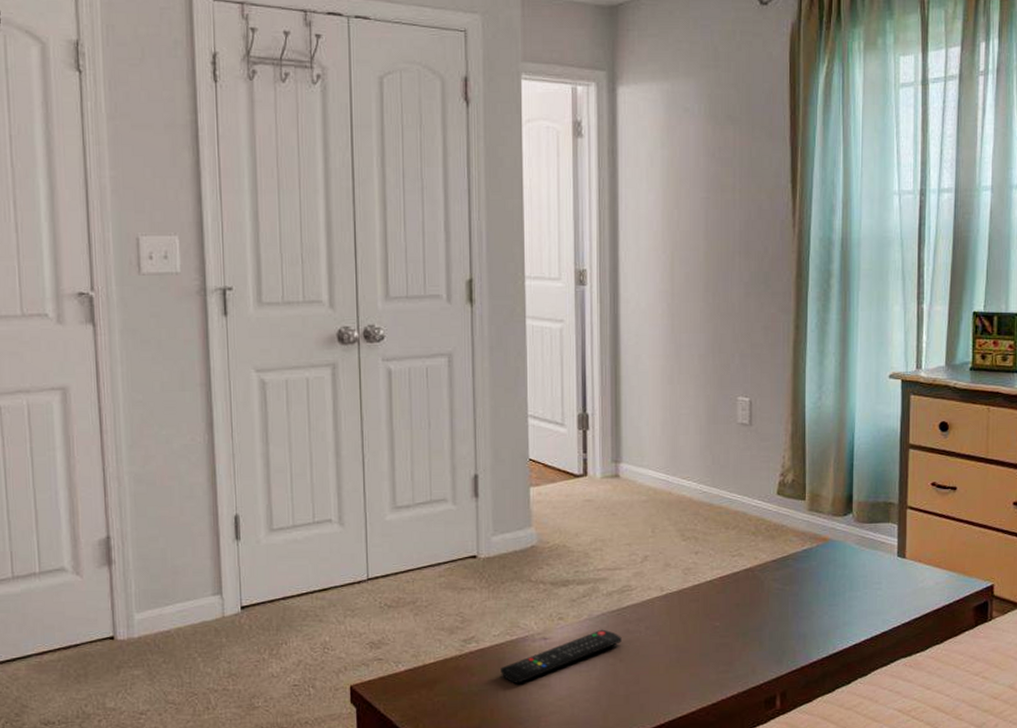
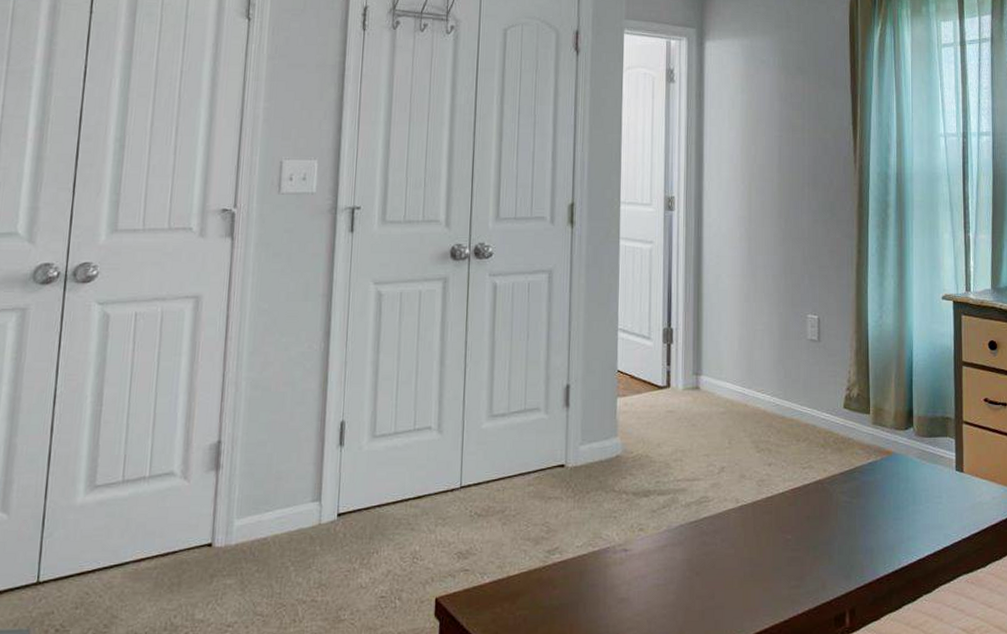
remote control: present [500,629,622,683] -> none [582,541,699,597]

